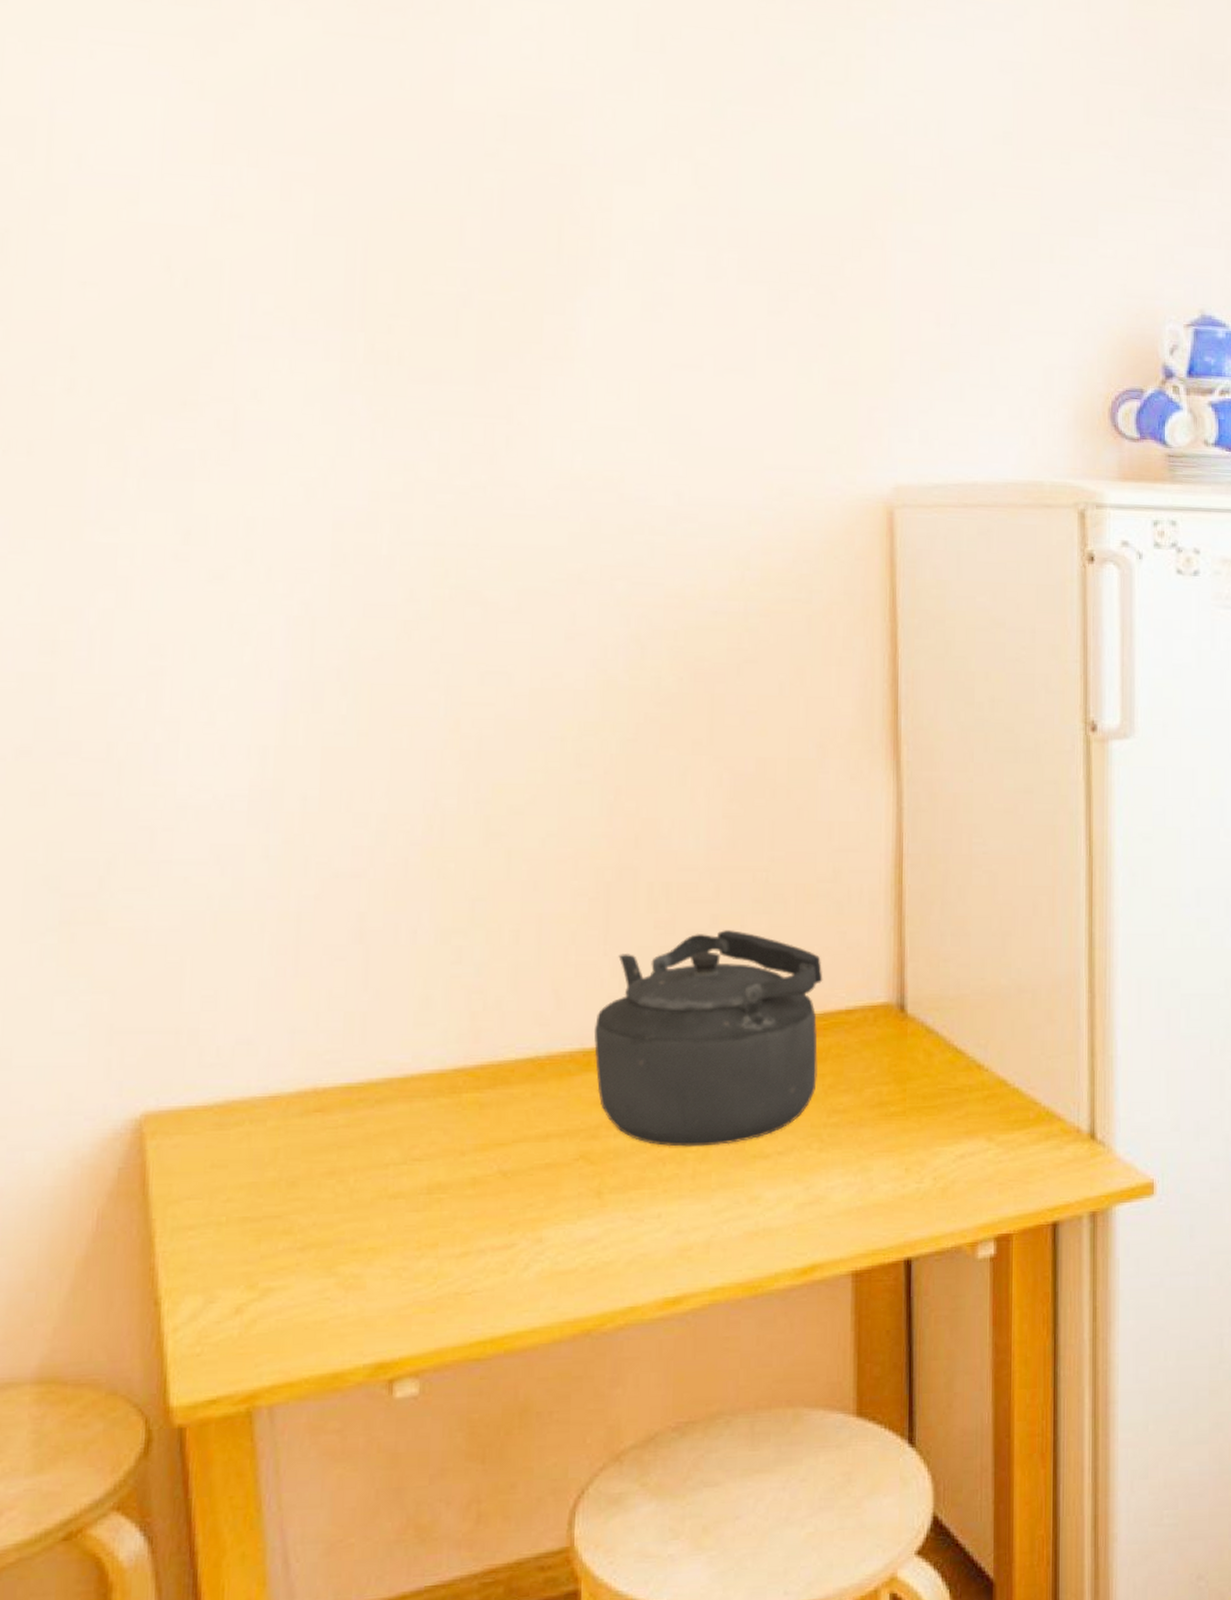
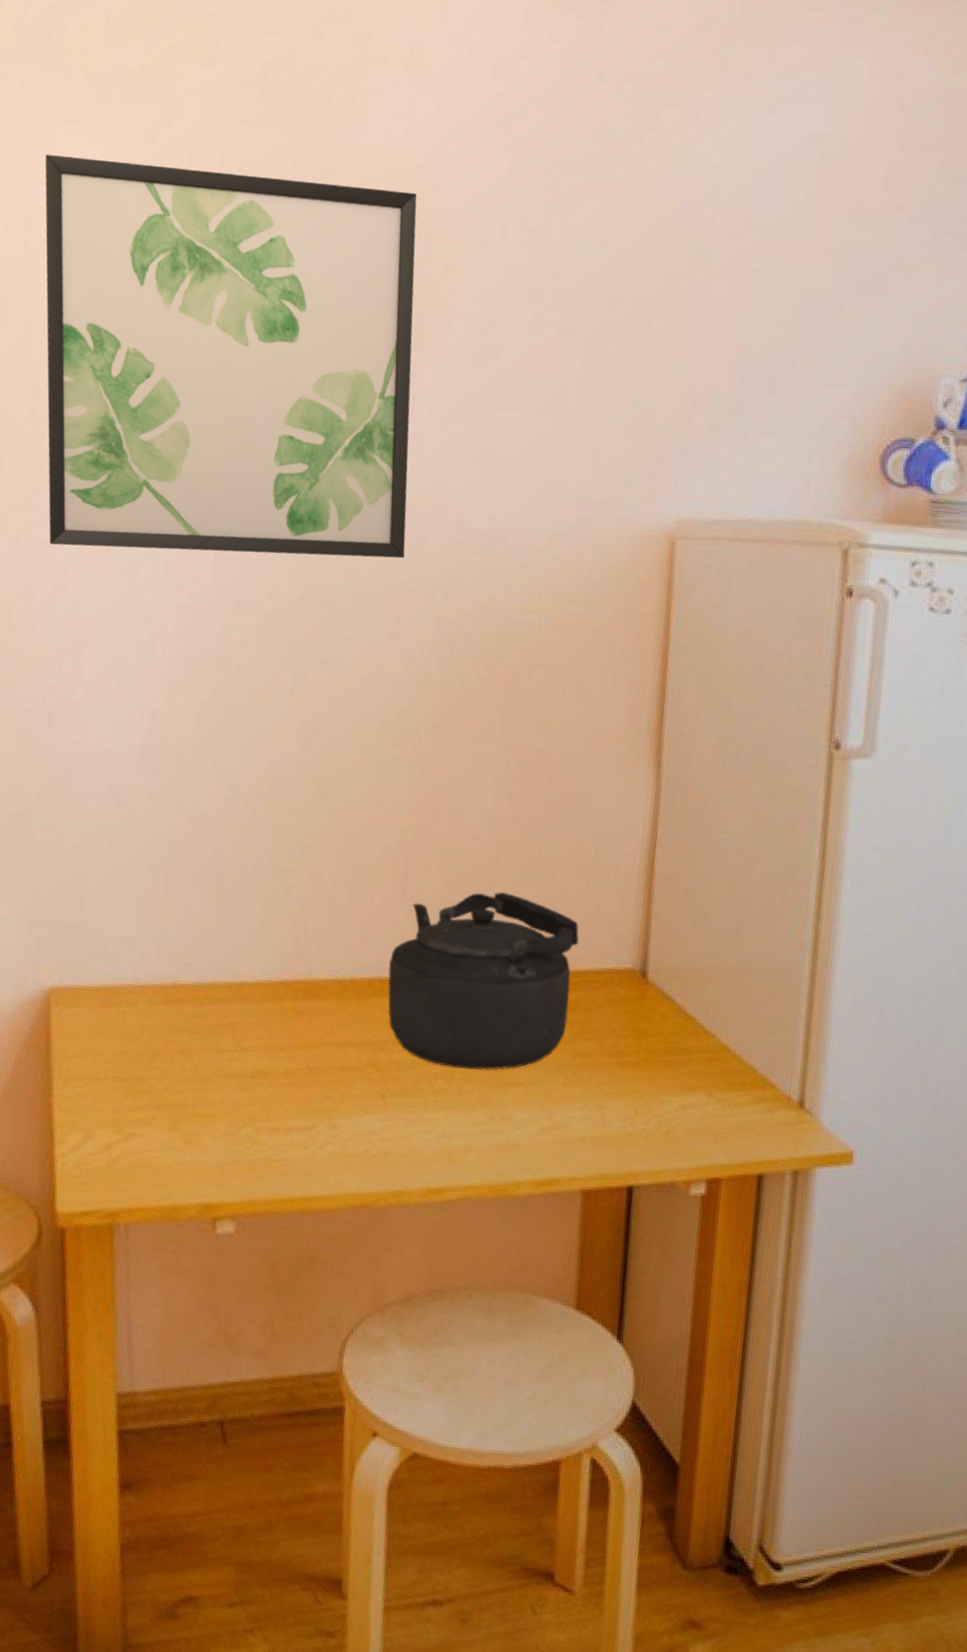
wall art: none [68,65,575,549] -> present [45,154,417,559]

